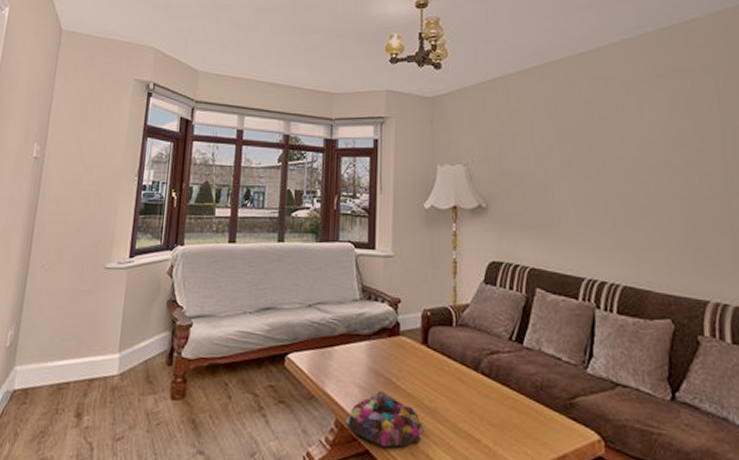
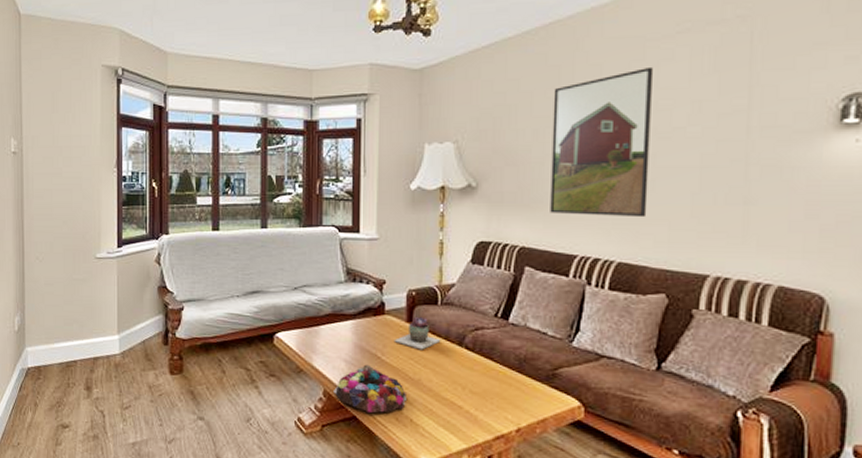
succulent plant: none [409,338,455,375] -> present [394,316,440,350]
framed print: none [552,105,646,243] -> present [550,66,653,218]

